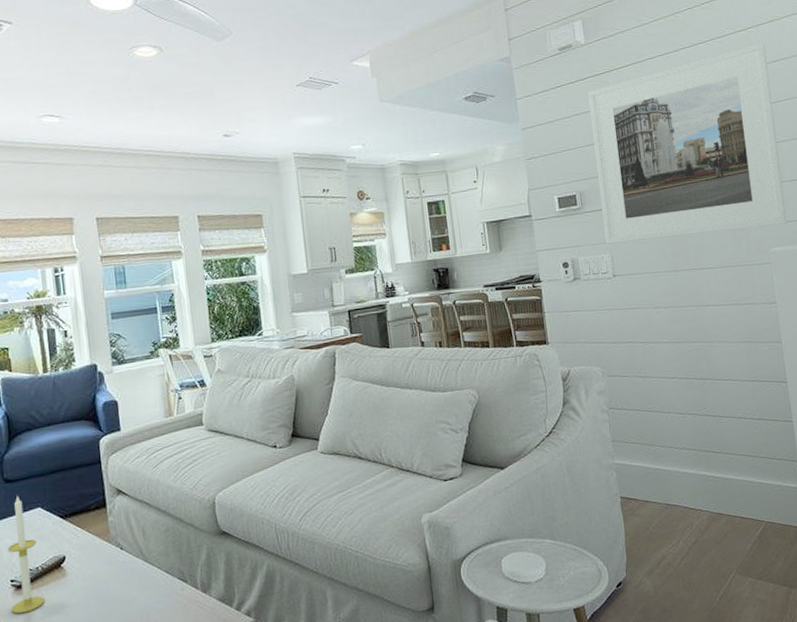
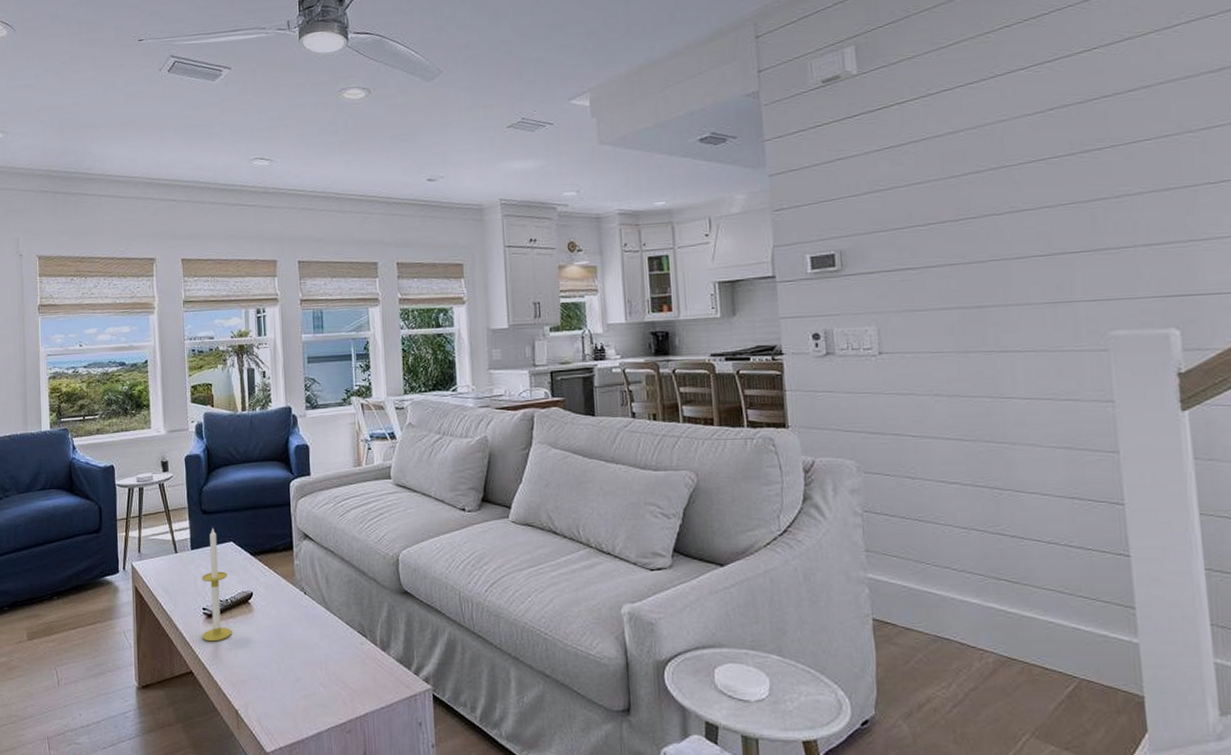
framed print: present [588,42,787,244] -> none [858,66,1138,314]

